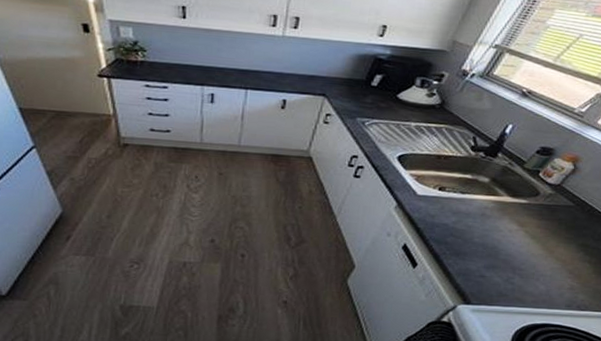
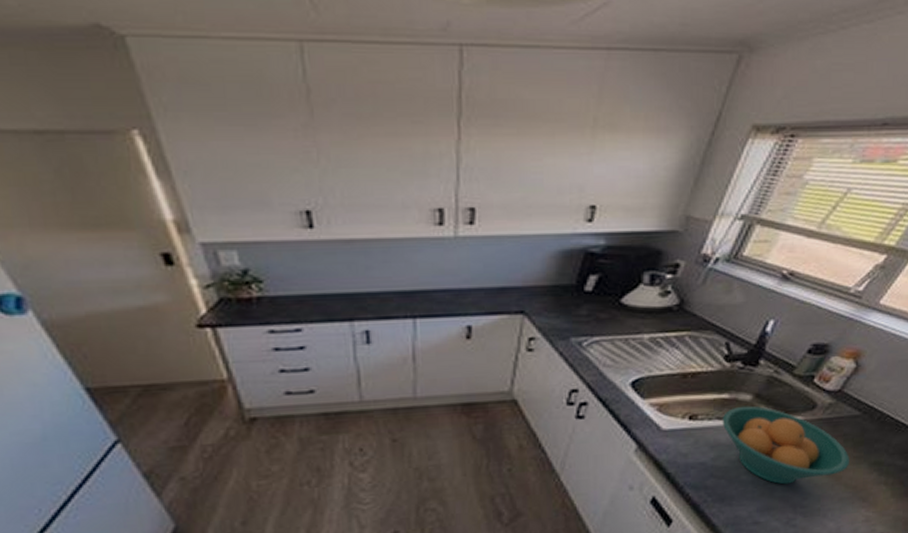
fruit bowl: none [464,186,562,251] -> present [722,406,849,485]

